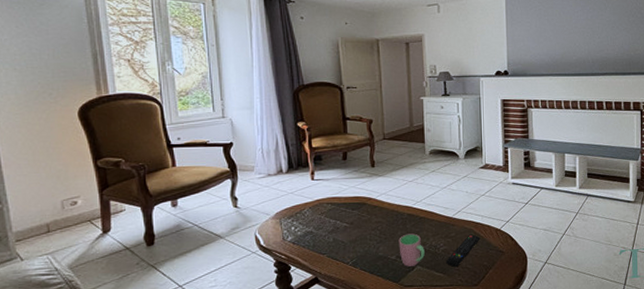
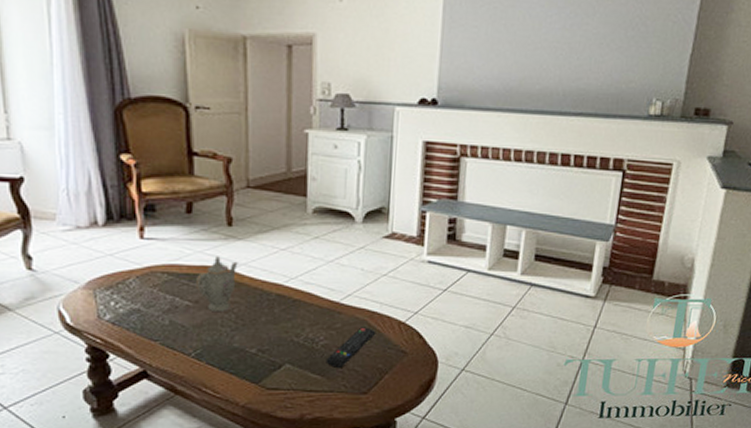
teapot: none [351,189,380,230] -> present [196,256,238,311]
cup: present [399,233,425,267] -> none [261,321,297,364]

